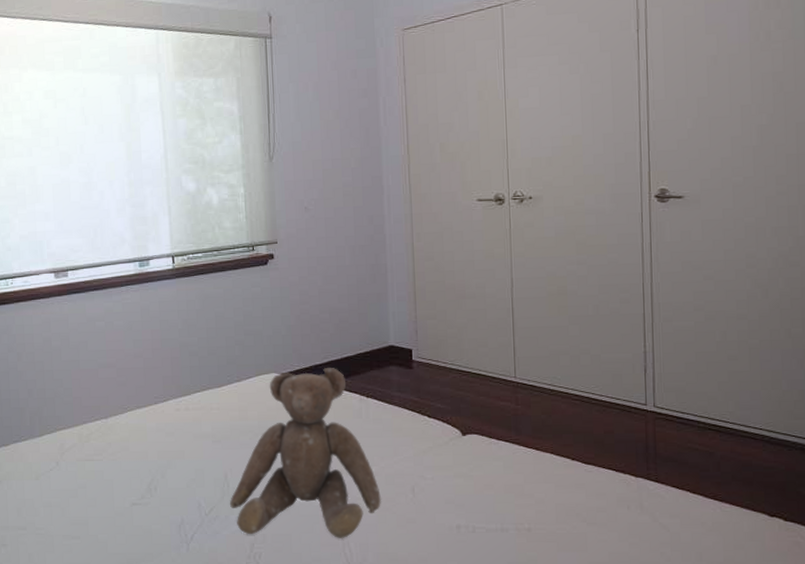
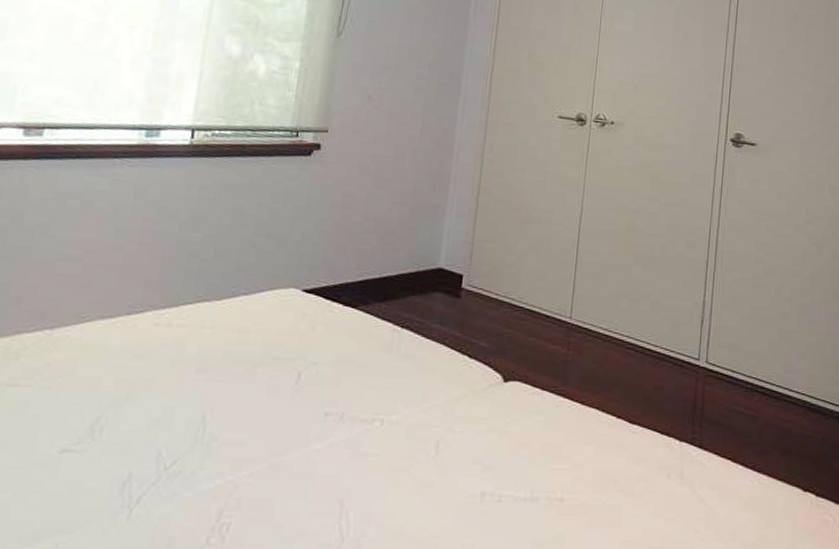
teddy bear: present [230,368,382,538] -> none [201,288,398,506]

